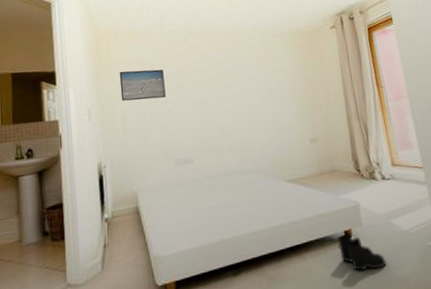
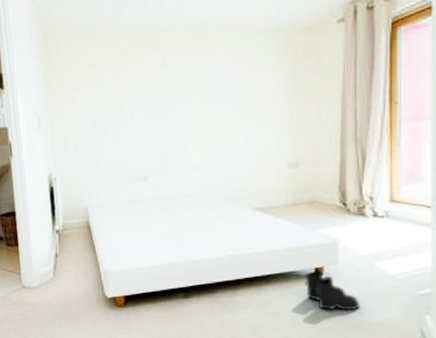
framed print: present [119,69,166,101] -> none [69,73,121,109]

